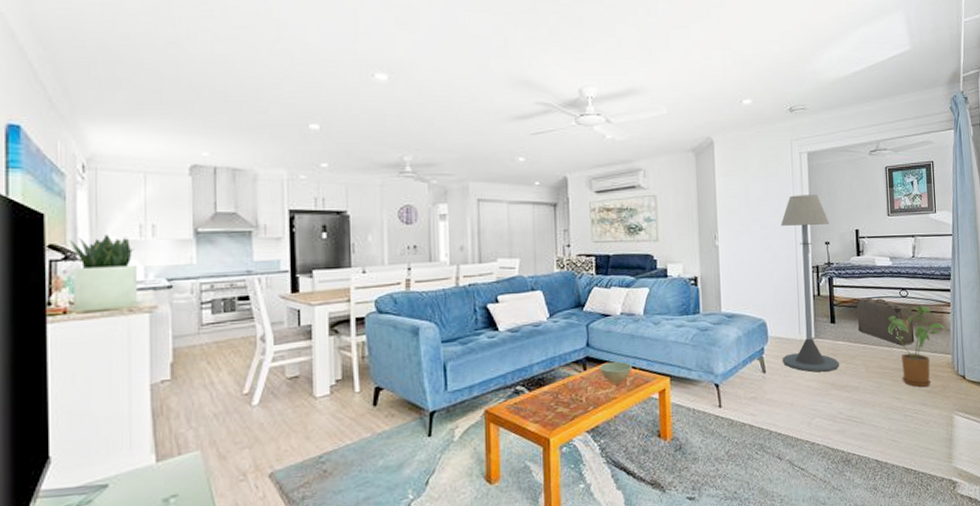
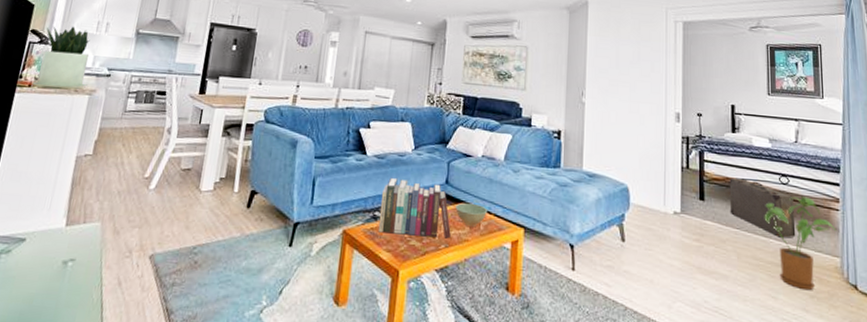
books: none [520,348,598,406] -> present [378,177,451,239]
floor lamp: present [780,195,839,372] -> none [643,62,707,253]

